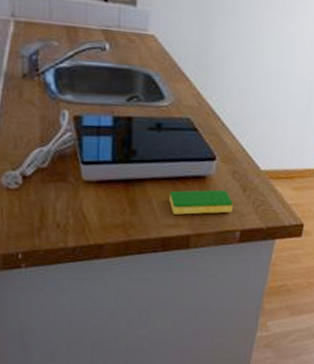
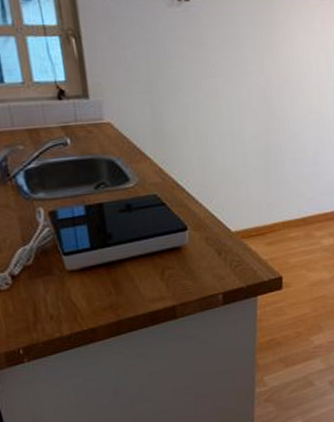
dish sponge: present [169,189,233,215] -> none [149,256,212,288]

